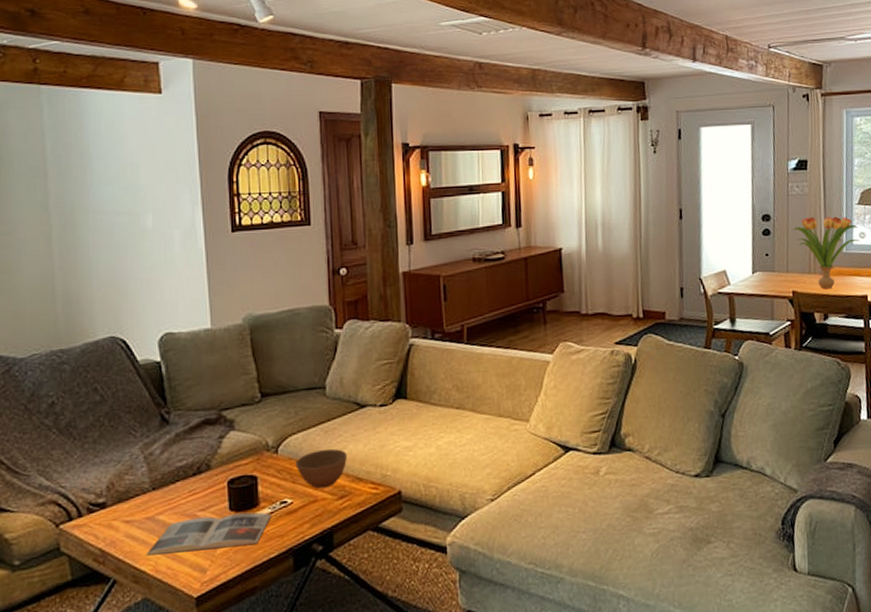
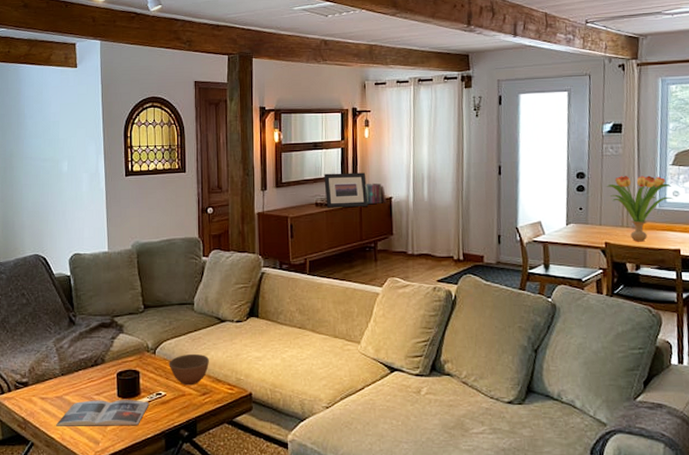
picture frame: none [482,220,535,264] -> present [324,172,369,208]
books: none [531,232,557,257] -> present [365,182,387,204]

